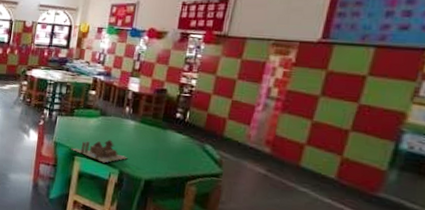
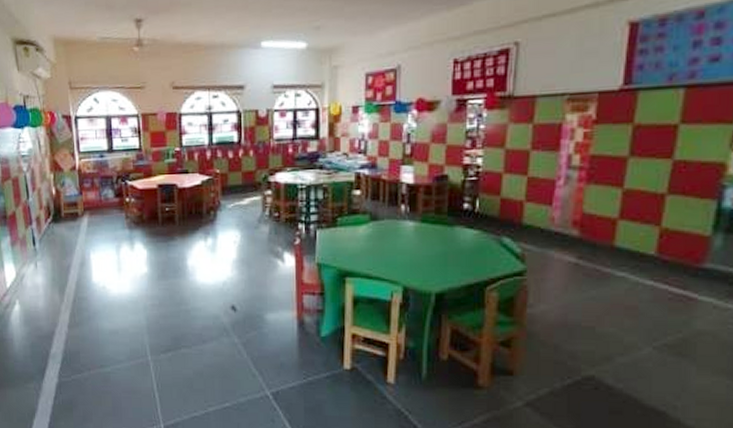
building blocks: present [71,139,128,163] -> none [339,250,411,281]

